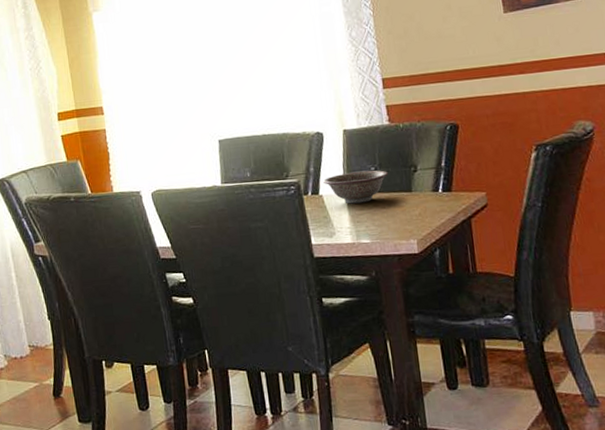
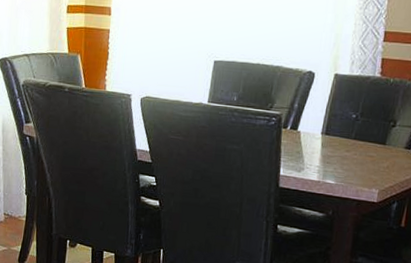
decorative bowl: present [323,170,389,204] -> none [304,115,368,147]

